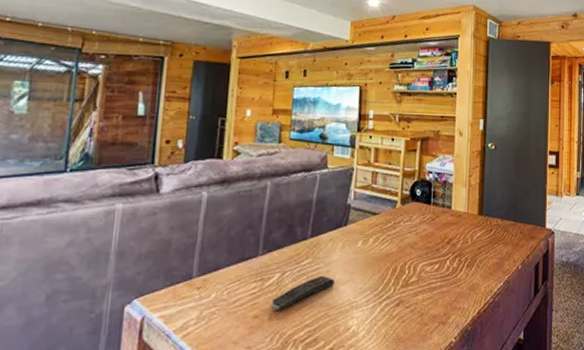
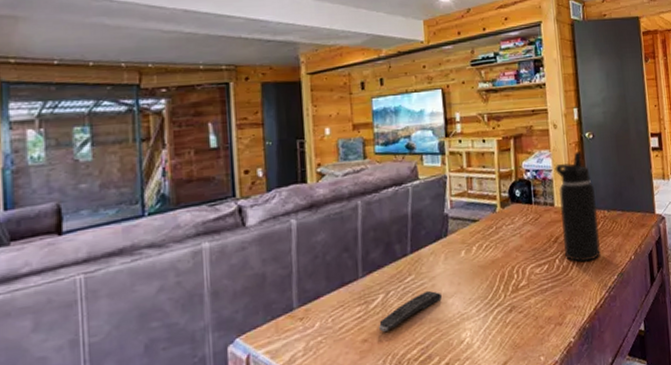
water bottle: none [456,160,491,266] -> present [555,151,601,262]

